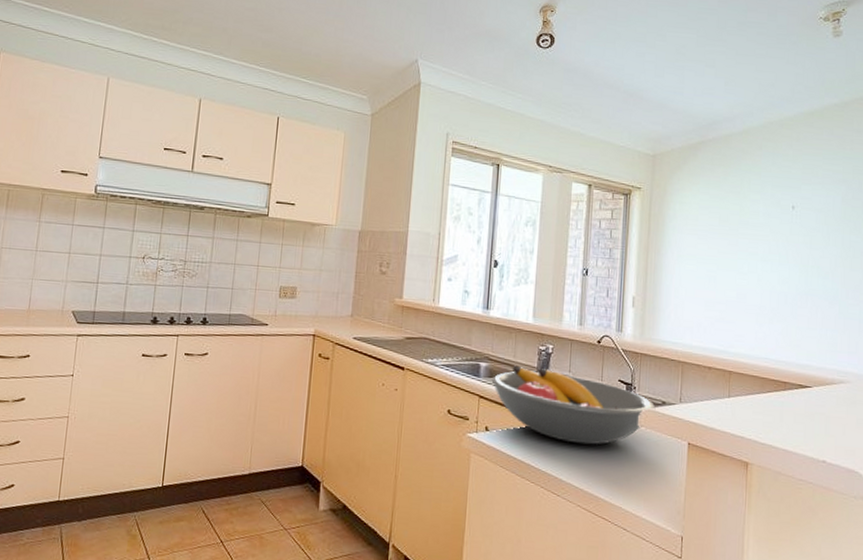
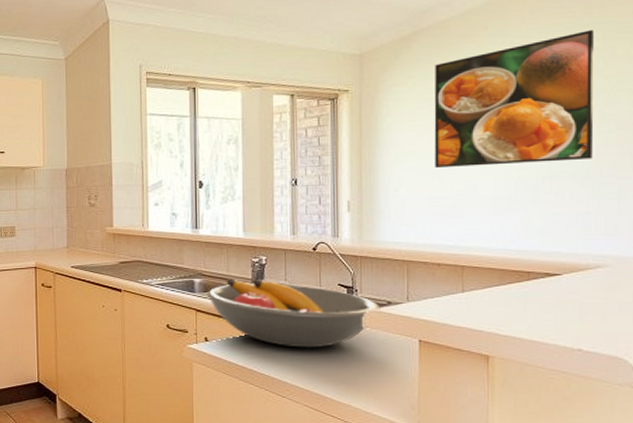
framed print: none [711,163,845,281] -> present [434,30,594,169]

